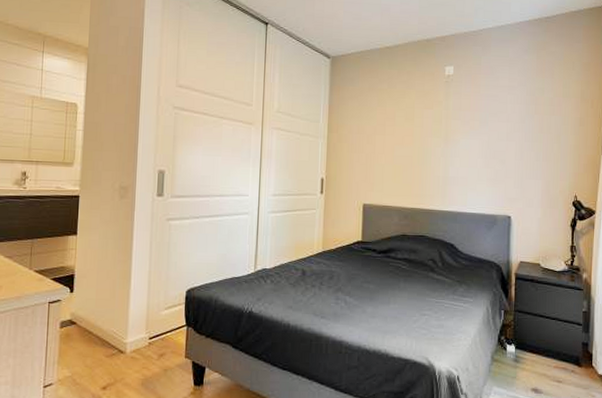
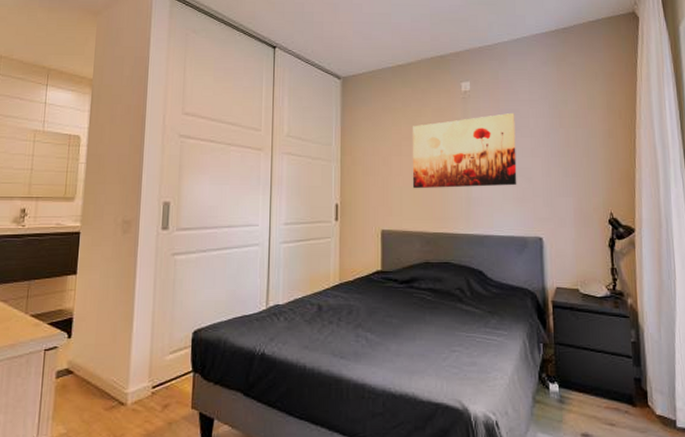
wall art: none [394,97,494,167] -> present [412,112,517,189]

